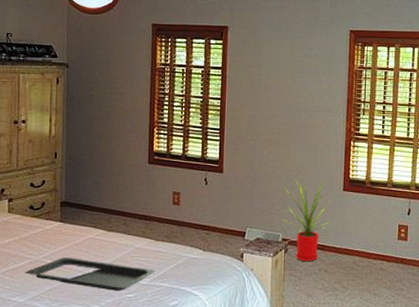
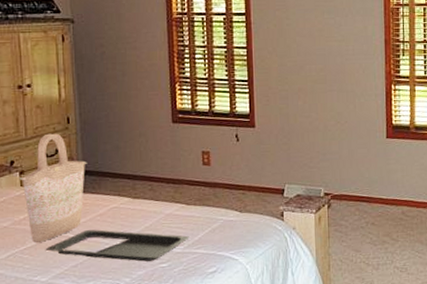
shopping bag: none [7,166,70,265] -> present [19,133,88,242]
house plant: present [280,179,334,262] -> none [320,128,378,216]

